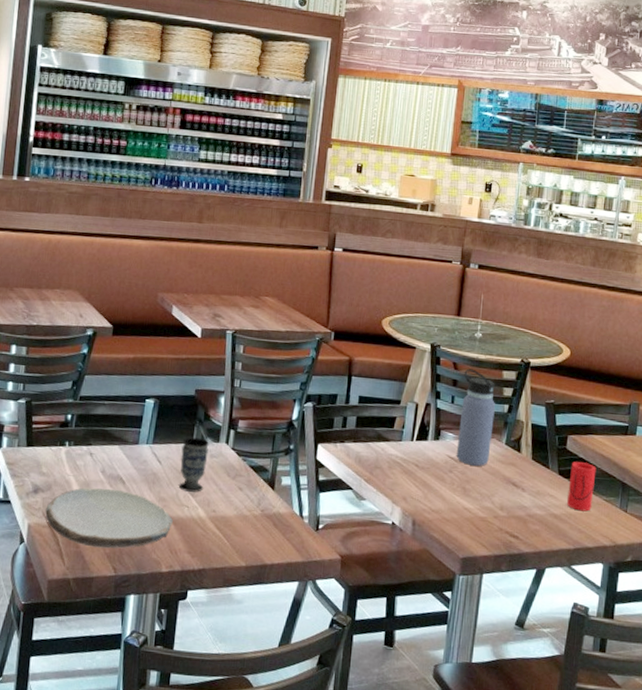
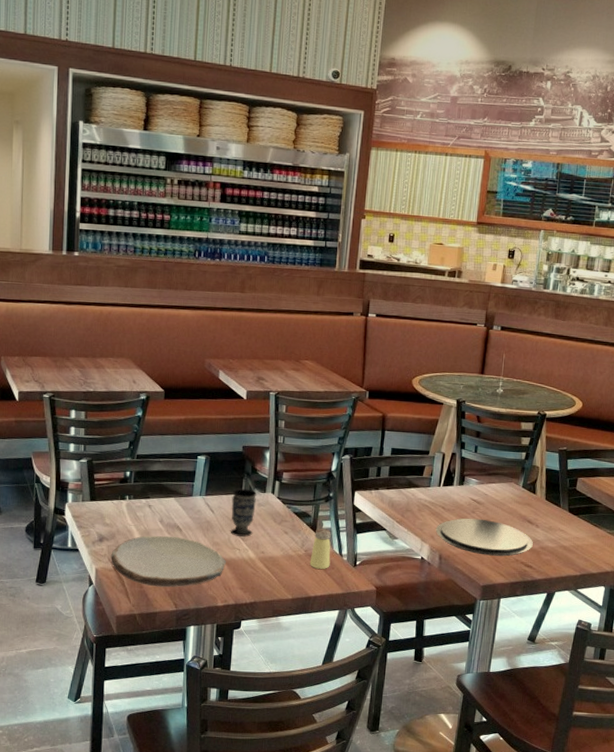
saltshaker: none [266,485,291,534] -> present [309,529,331,570]
plate: none [408,478,519,525] -> present [435,518,533,557]
water bottle: present [456,368,495,466] -> none [478,421,514,507]
cup: present [567,462,597,512] -> none [575,501,602,543]

